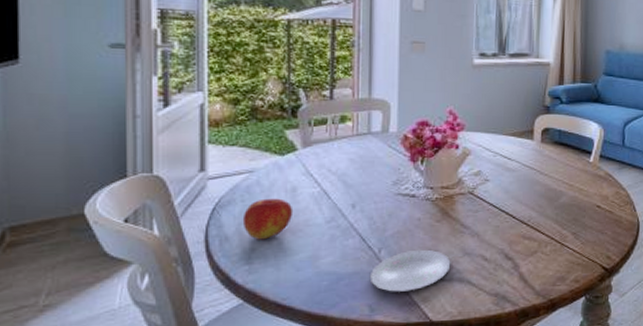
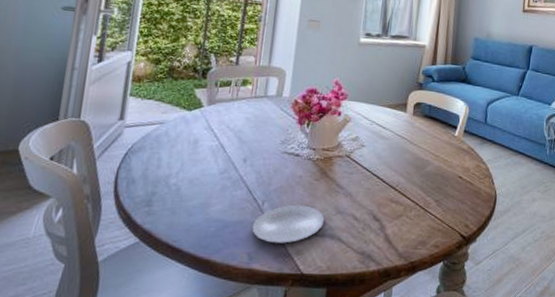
apple: present [242,198,294,240] -> none [148,148,193,185]

